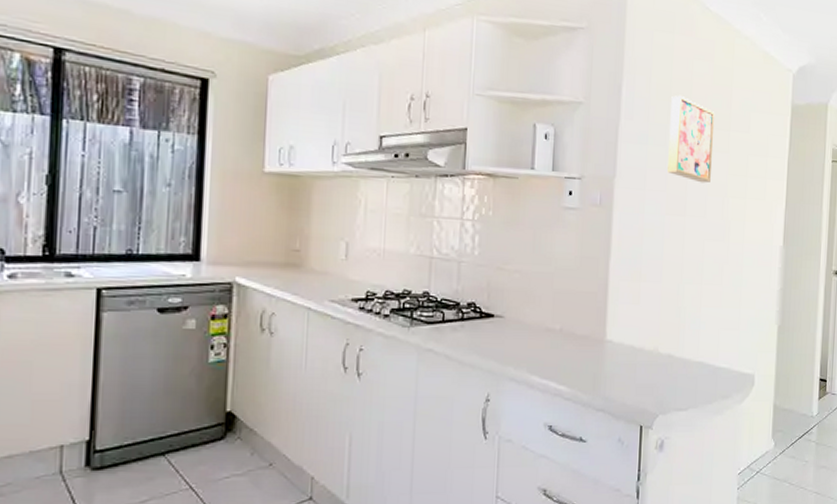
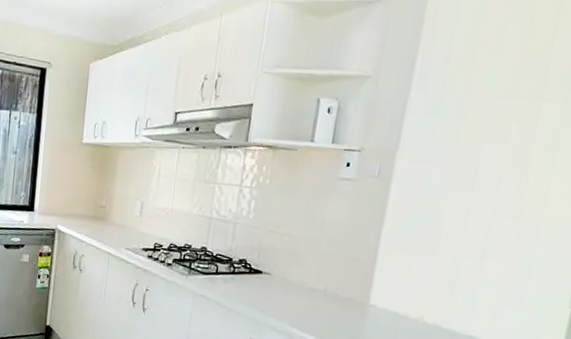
wall art: present [667,95,715,184] -> none [458,64,526,157]

